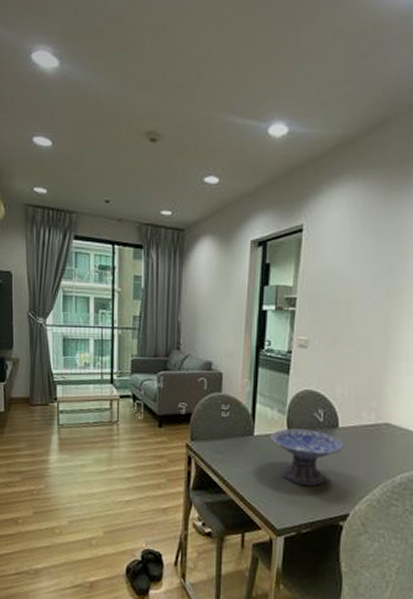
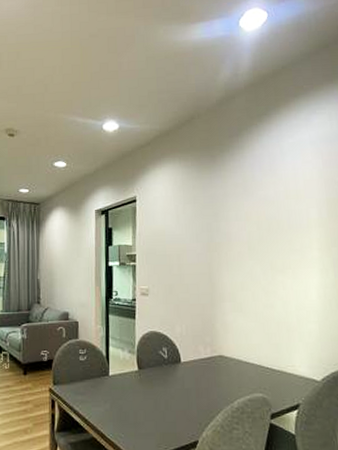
decorative bowl: present [269,428,345,486] -> none [123,366,188,418]

